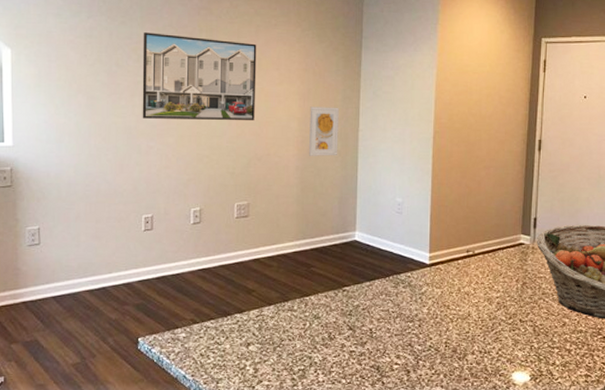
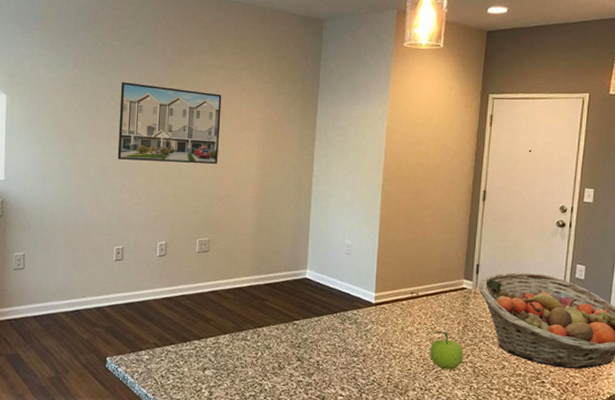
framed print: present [308,106,339,156] -> none [265,153,295,199]
fruit: none [483,290,523,330] -> present [425,331,464,370]

